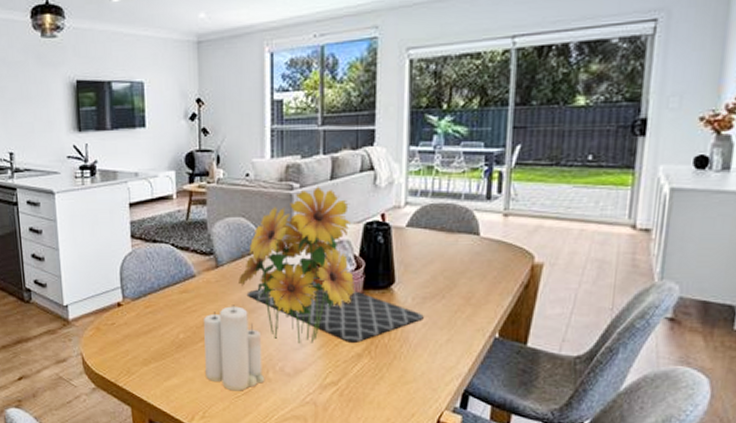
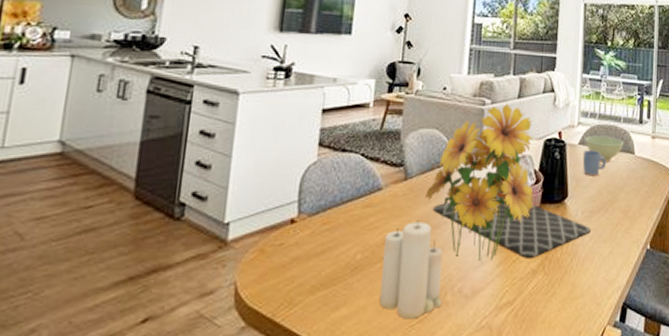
mug: none [412,232,442,261] -> present [582,149,606,176]
bowl: none [414,216,466,245] -> present [585,135,624,162]

